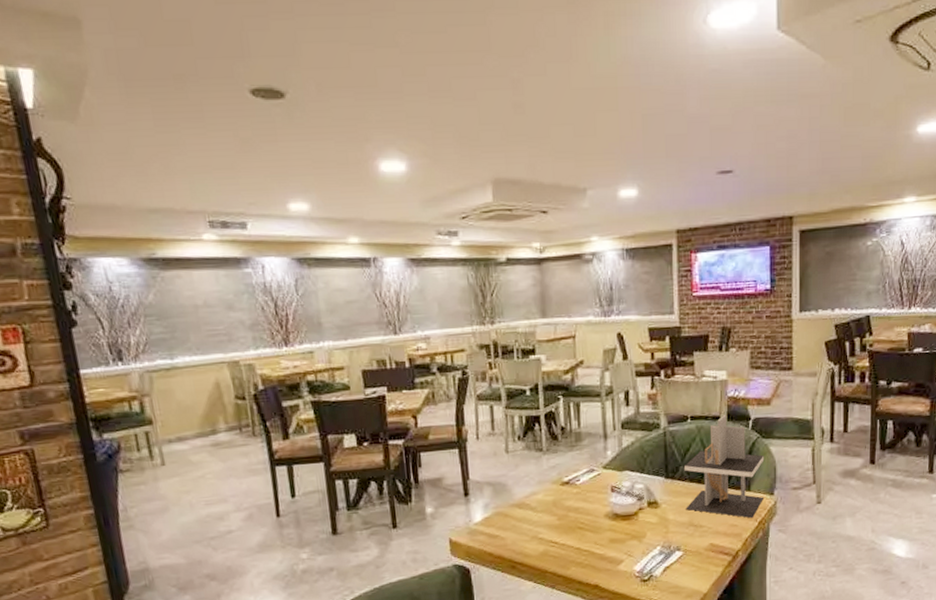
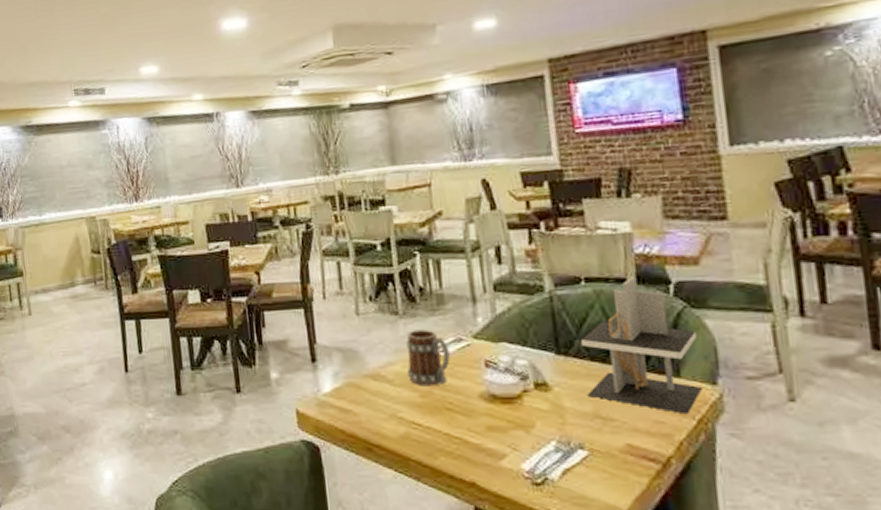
mug: none [548,463,584,511] -> present [406,330,450,387]

